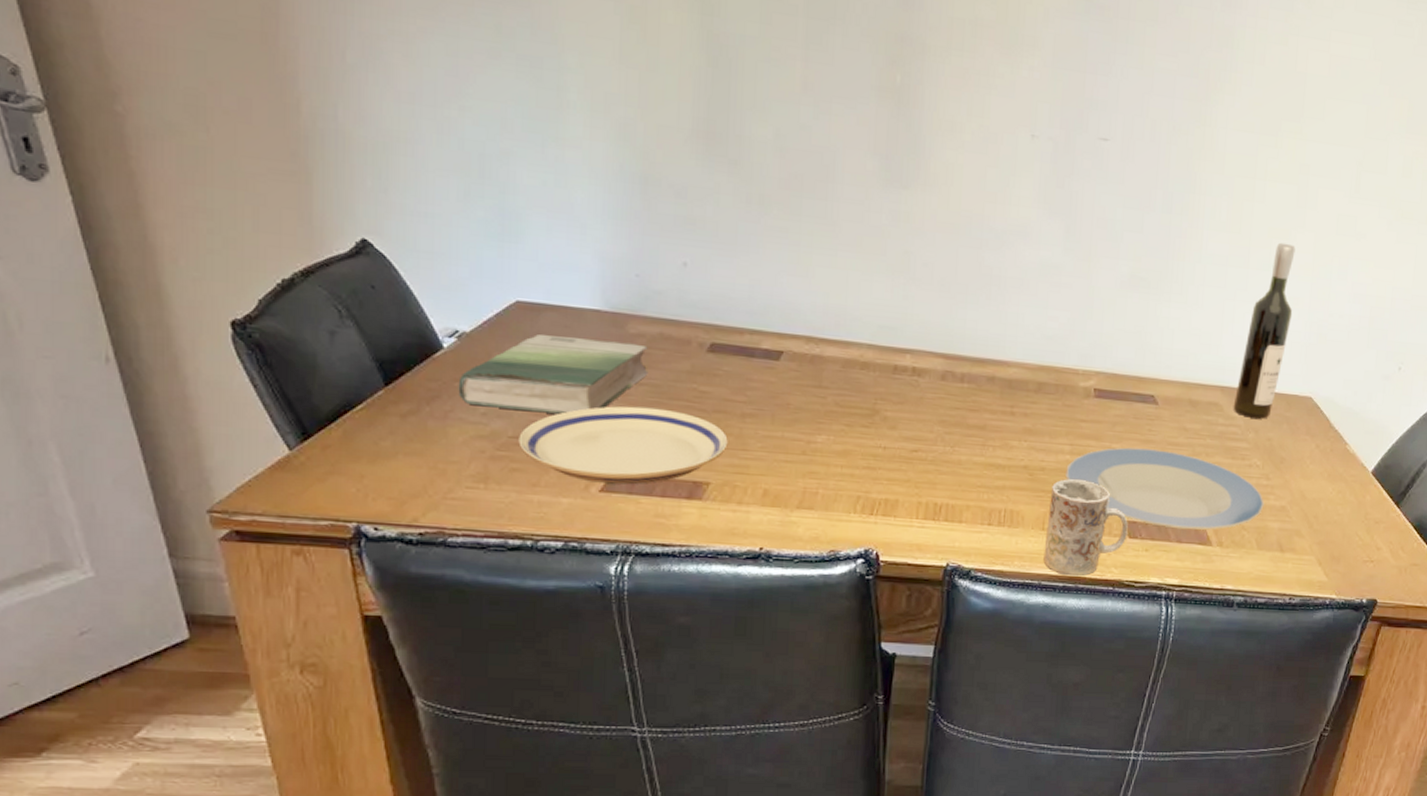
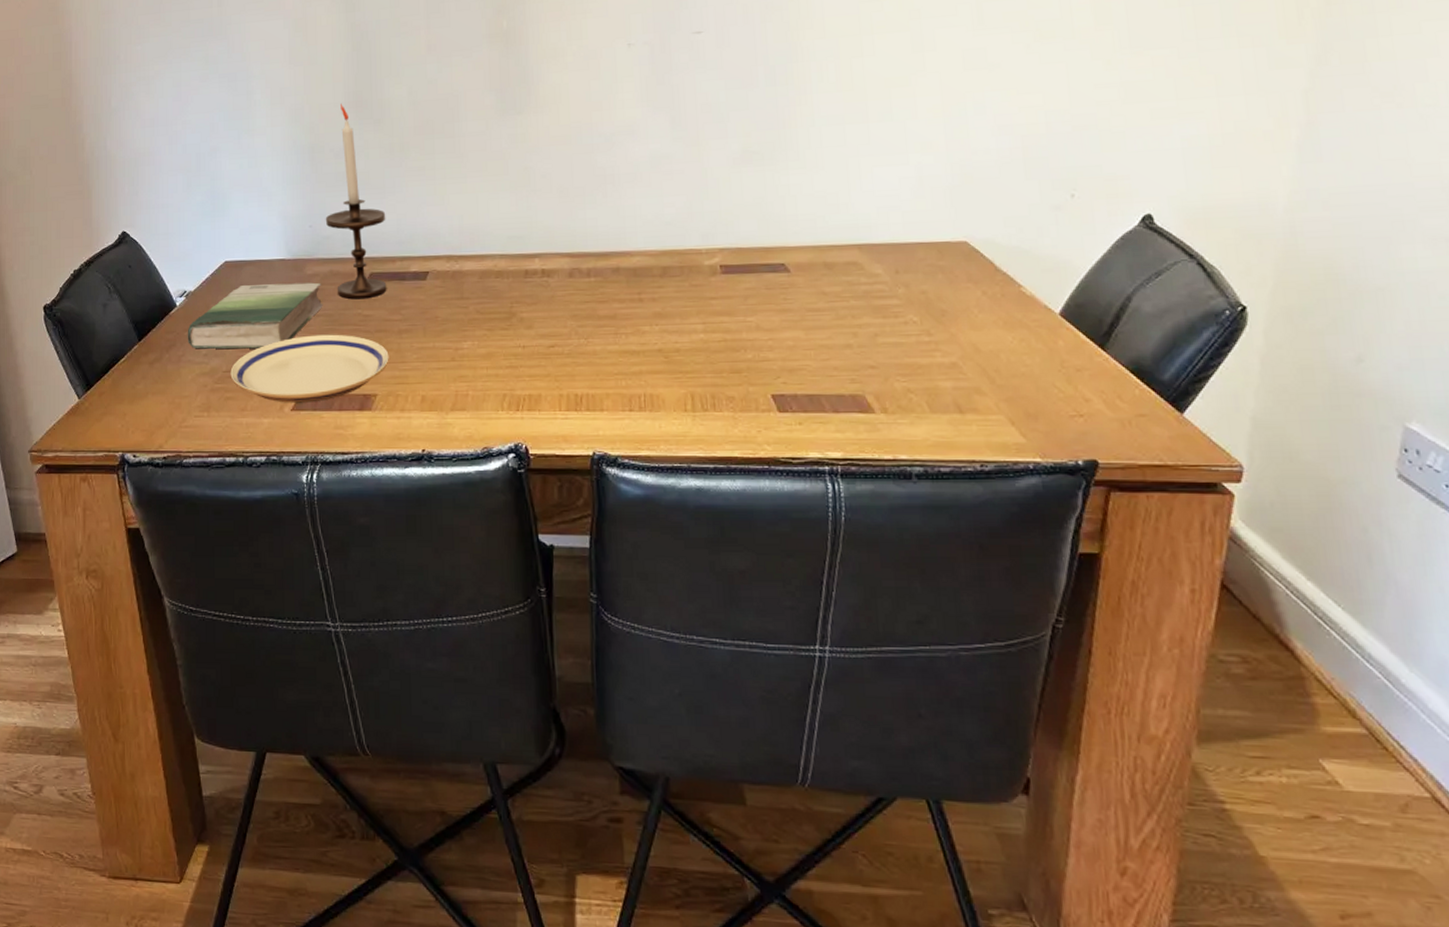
candlestick: none [657,129,736,372] -> present [325,103,387,300]
mug: present [1043,479,1128,577] -> none [688,357,777,457]
plate: present [1065,447,1264,530] -> none [701,318,930,398]
bottle: present [1233,242,1296,419] -> none [874,89,928,273]

